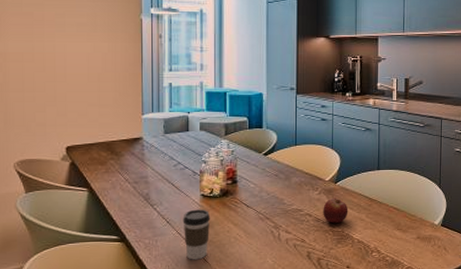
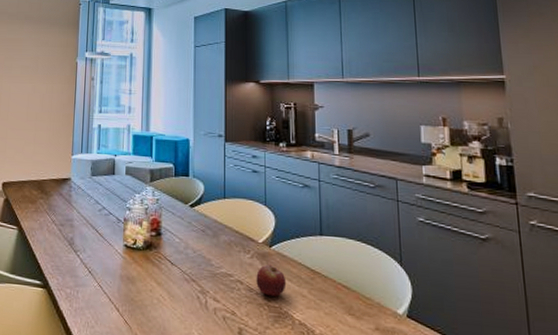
coffee cup: present [183,209,211,260] -> none [104,260,133,320]

